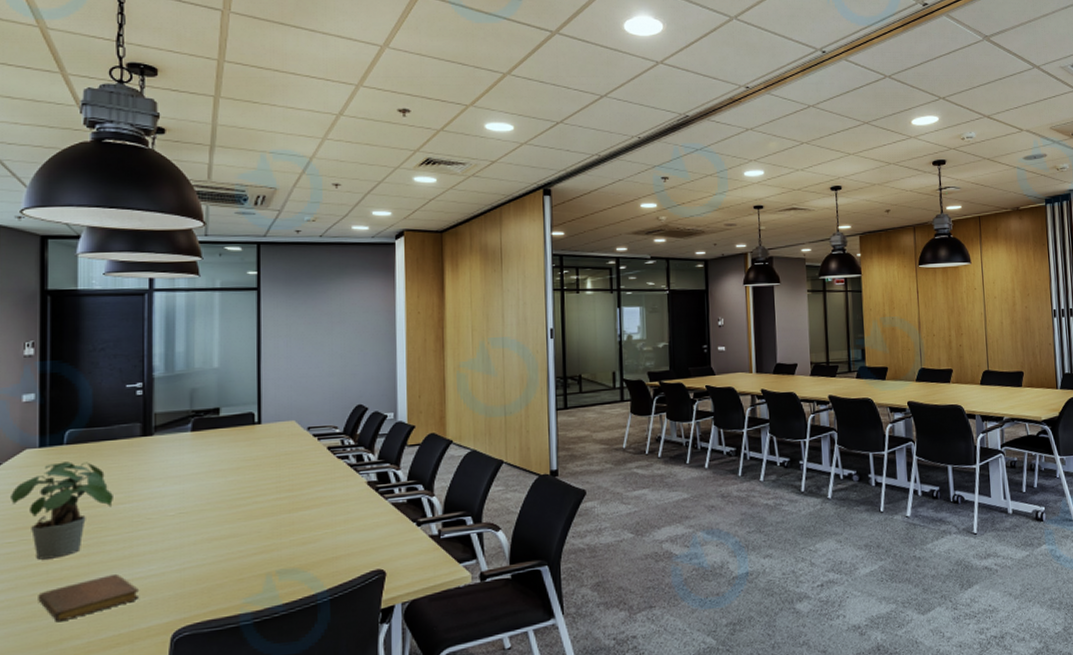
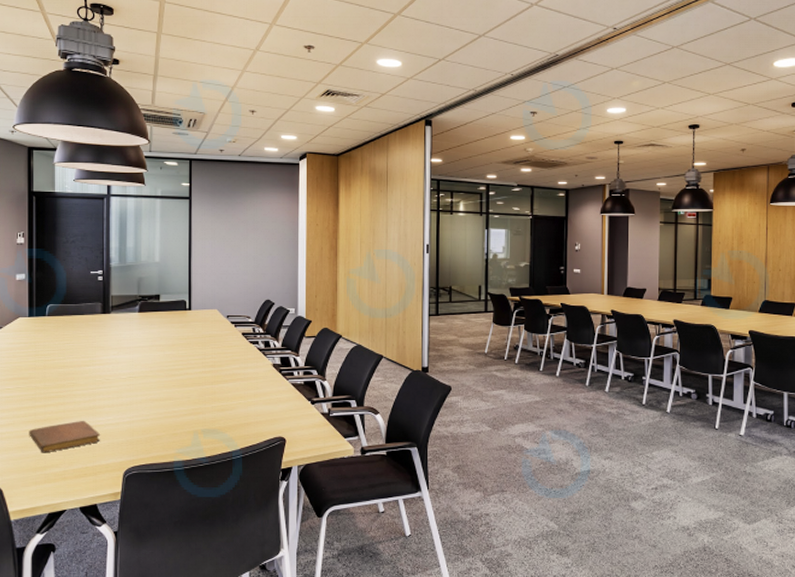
potted plant: present [11,461,113,560] -> none [9,329,81,404]

